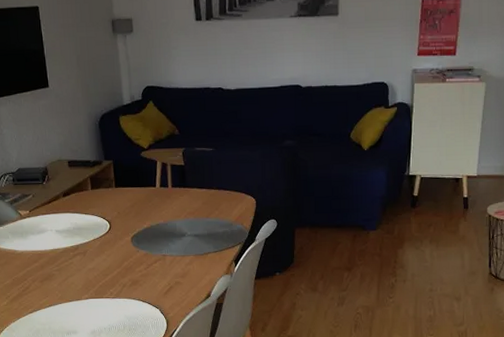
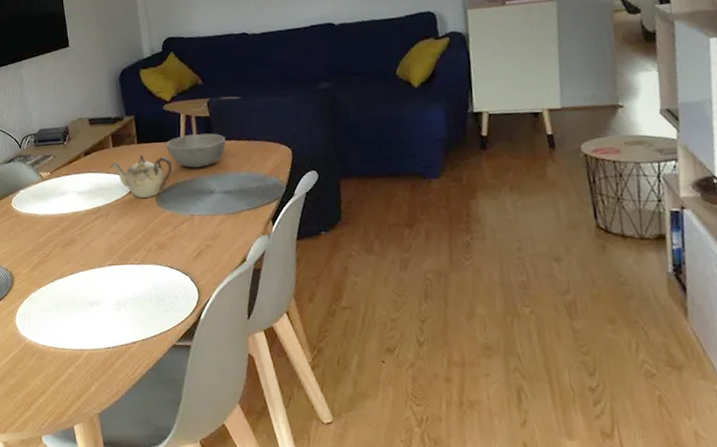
teapot: none [88,198,148,238] -> present [109,154,173,198]
bowl: none [142,181,198,213] -> present [165,133,226,168]

